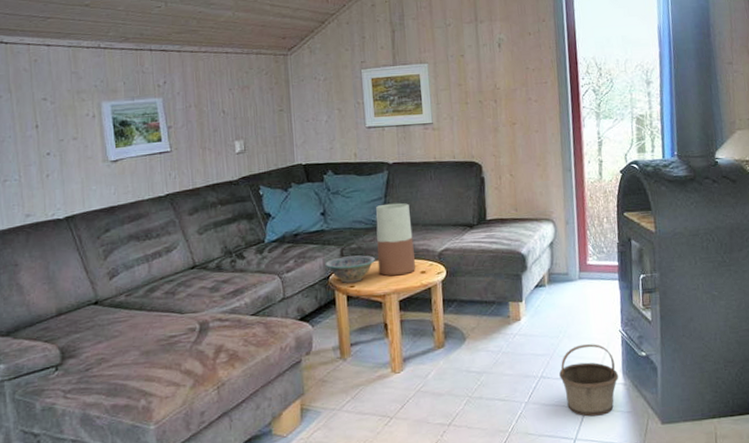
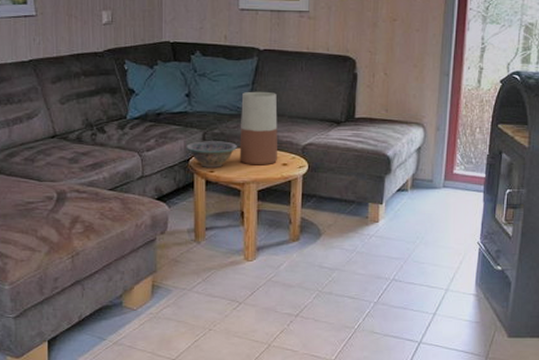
basket: present [559,344,619,416] -> none [412,253,472,323]

